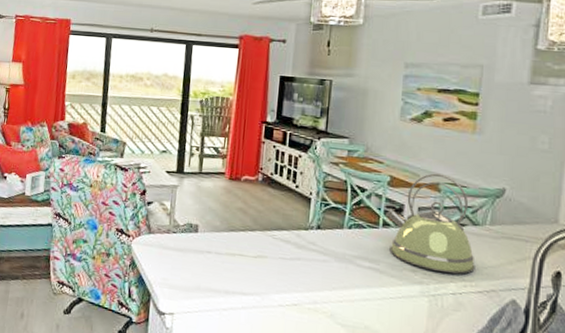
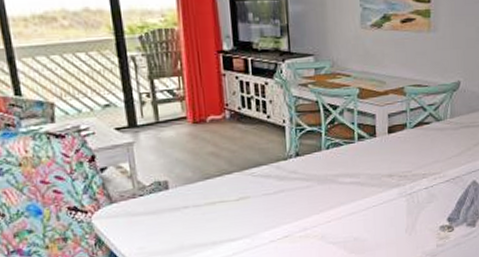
kettle: present [383,173,475,274] -> none [356,77,442,172]

